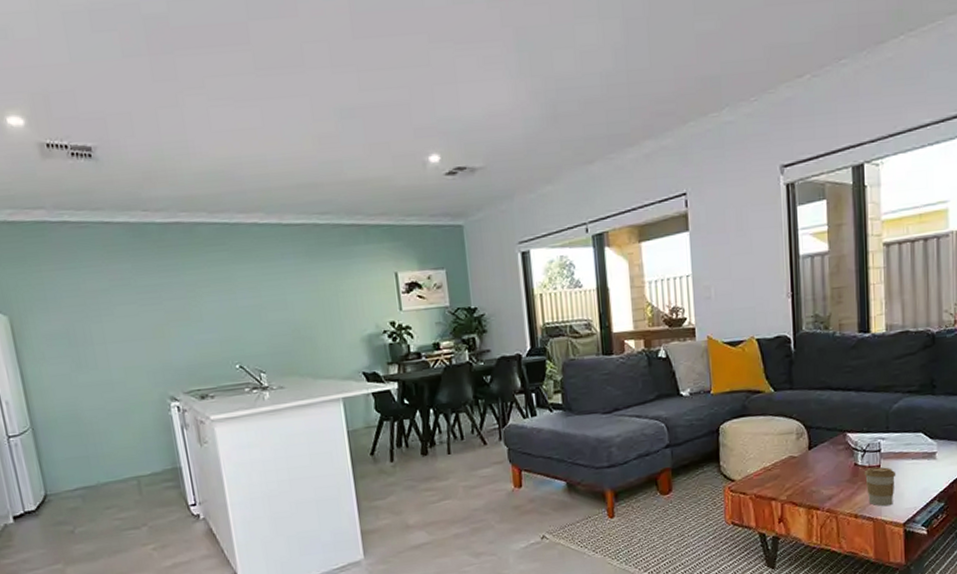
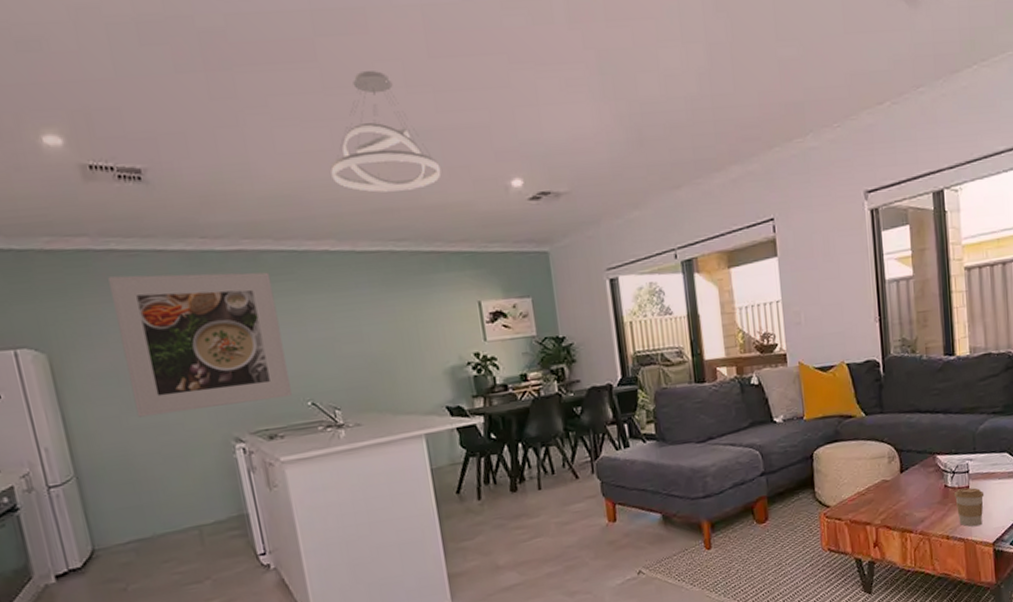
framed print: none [62,243,222,376] -> present [108,272,292,418]
pendant light: none [260,52,363,168] -> present [330,71,442,193]

